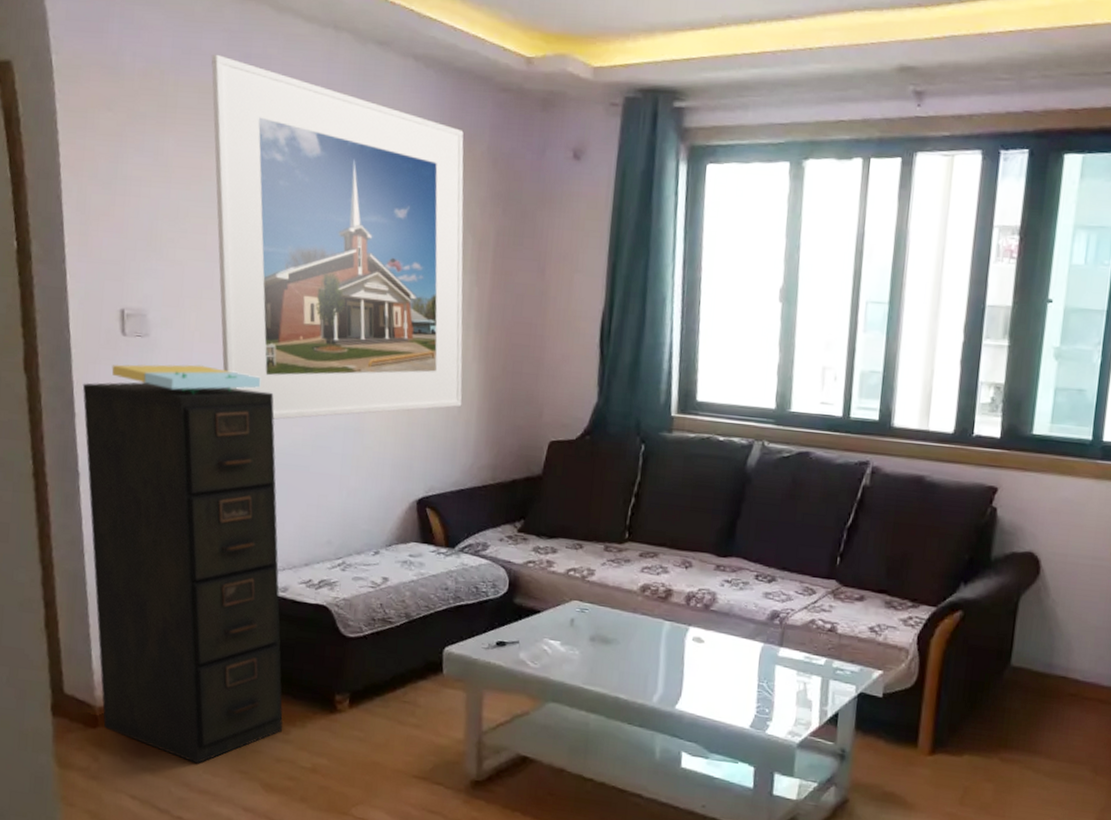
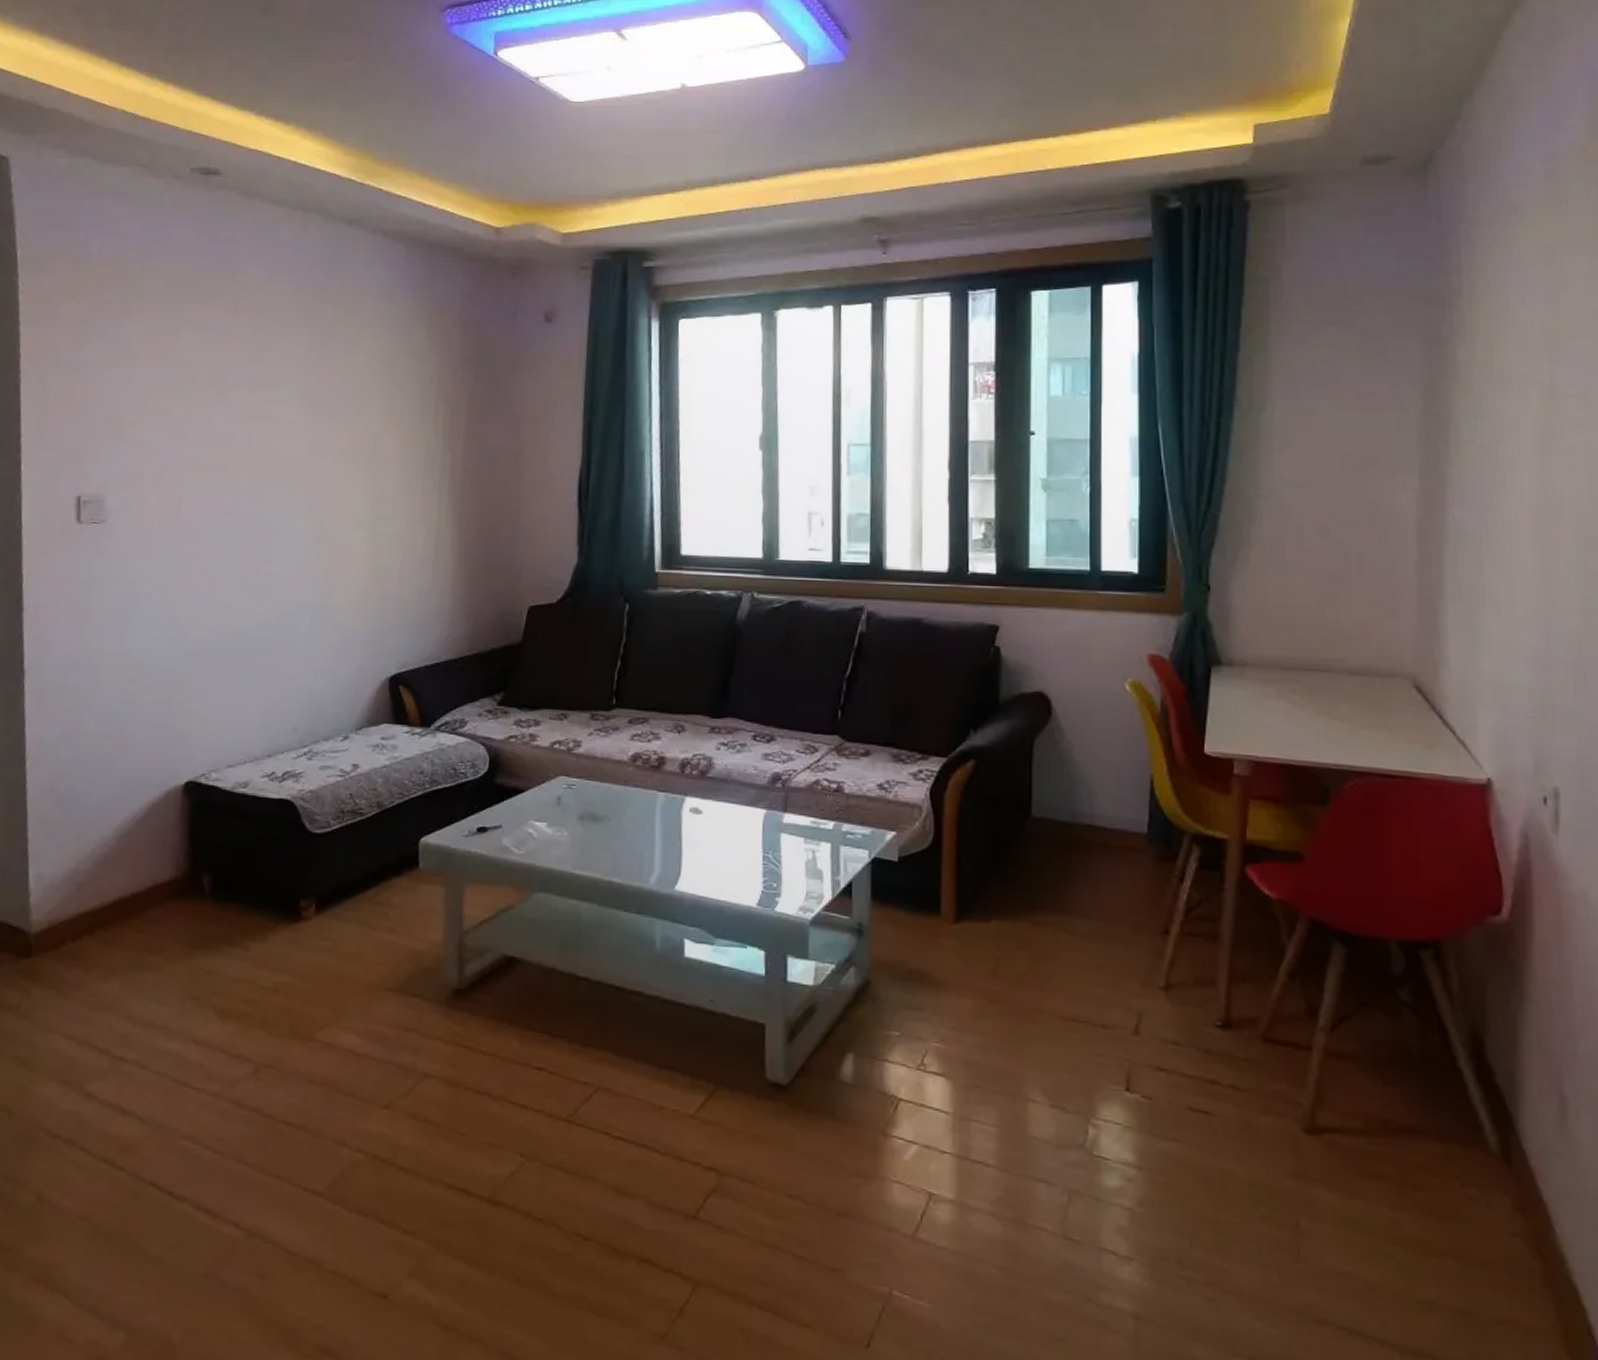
filing cabinet: present [82,382,283,764] -> none [32,570,242,992]
architectural model: present [112,364,261,395] -> none [64,549,224,581]
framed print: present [211,54,464,420] -> none [179,240,436,601]

